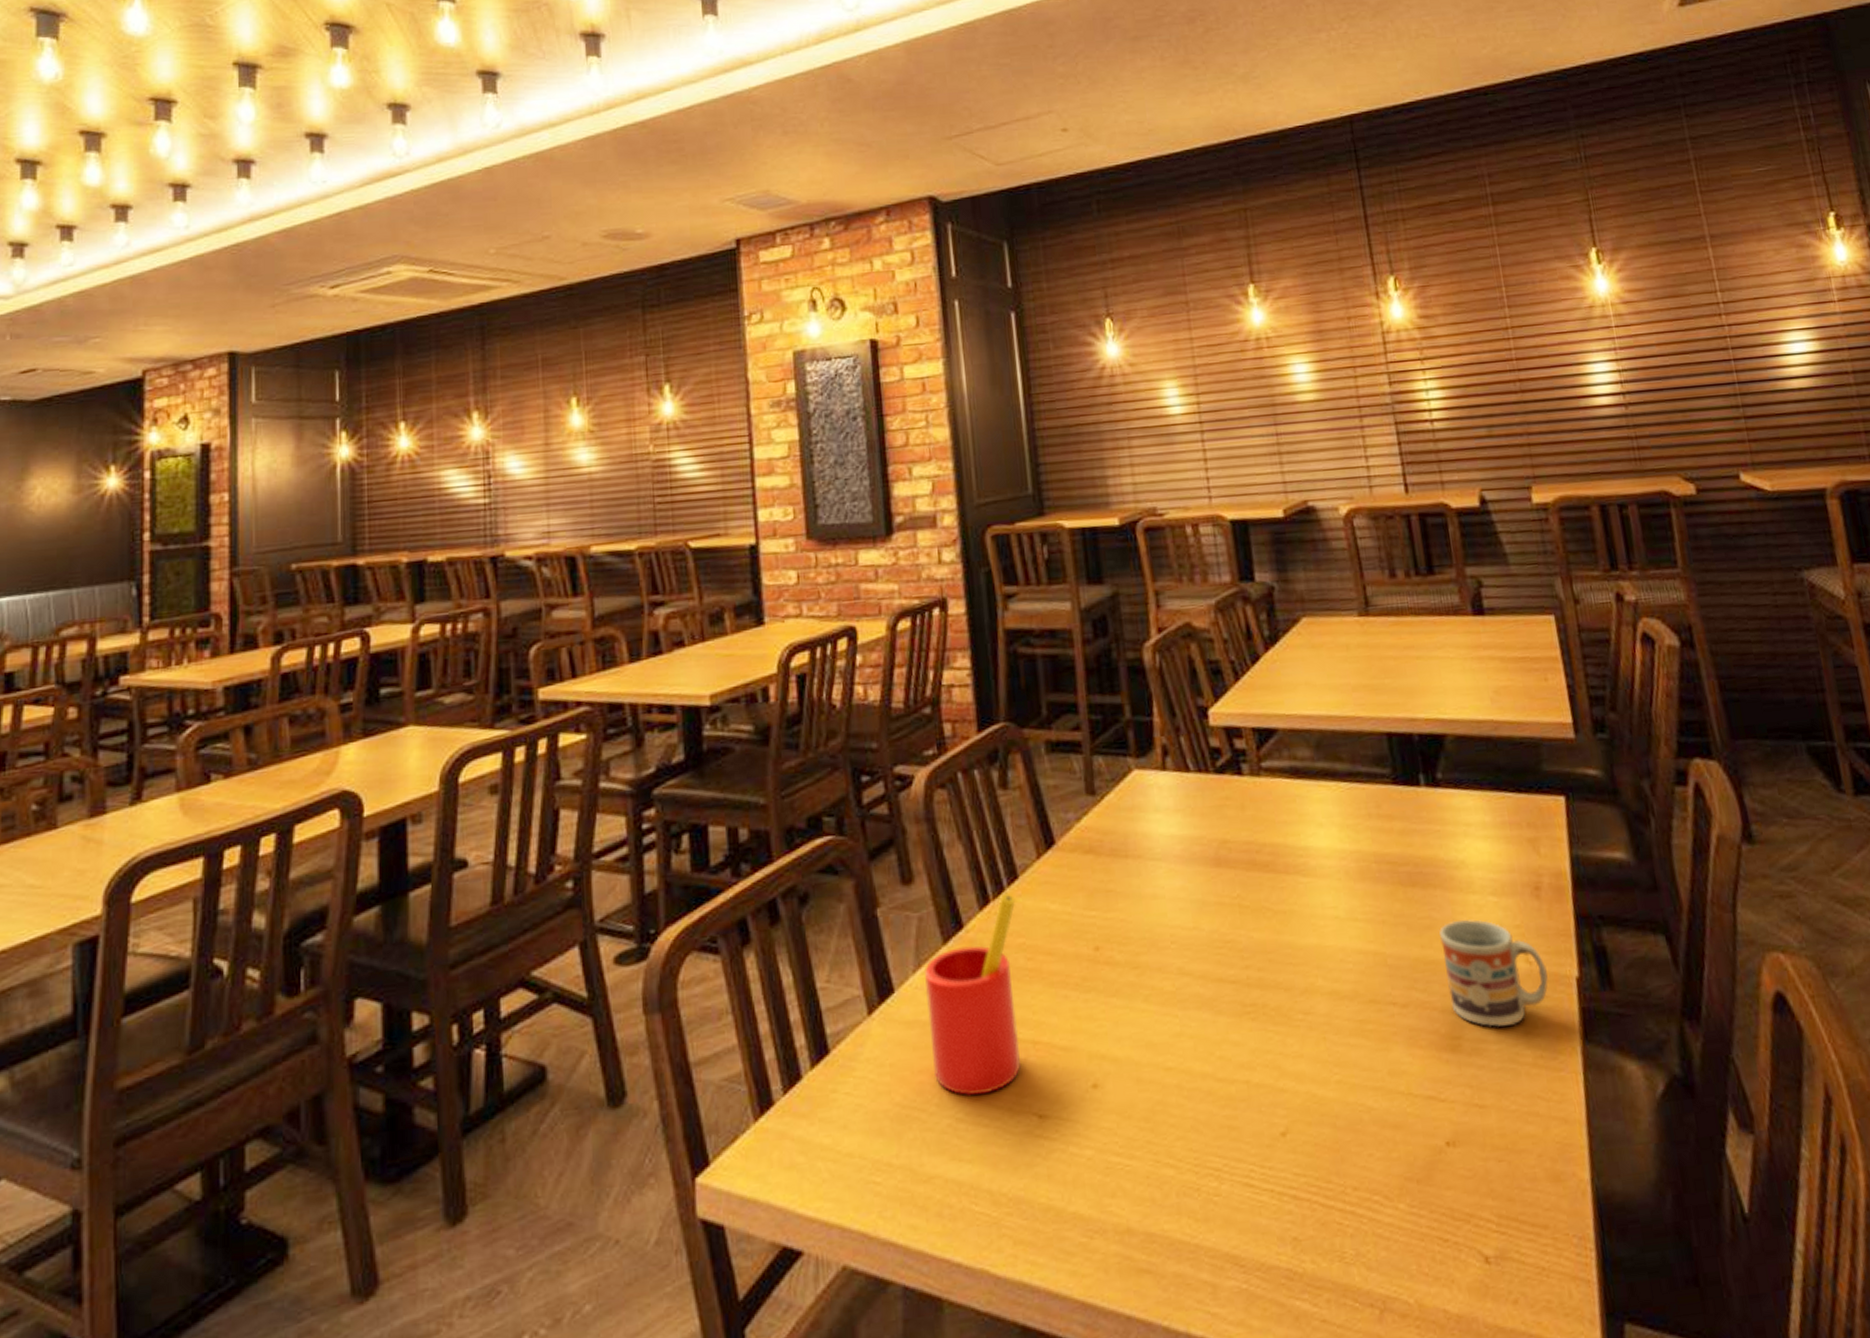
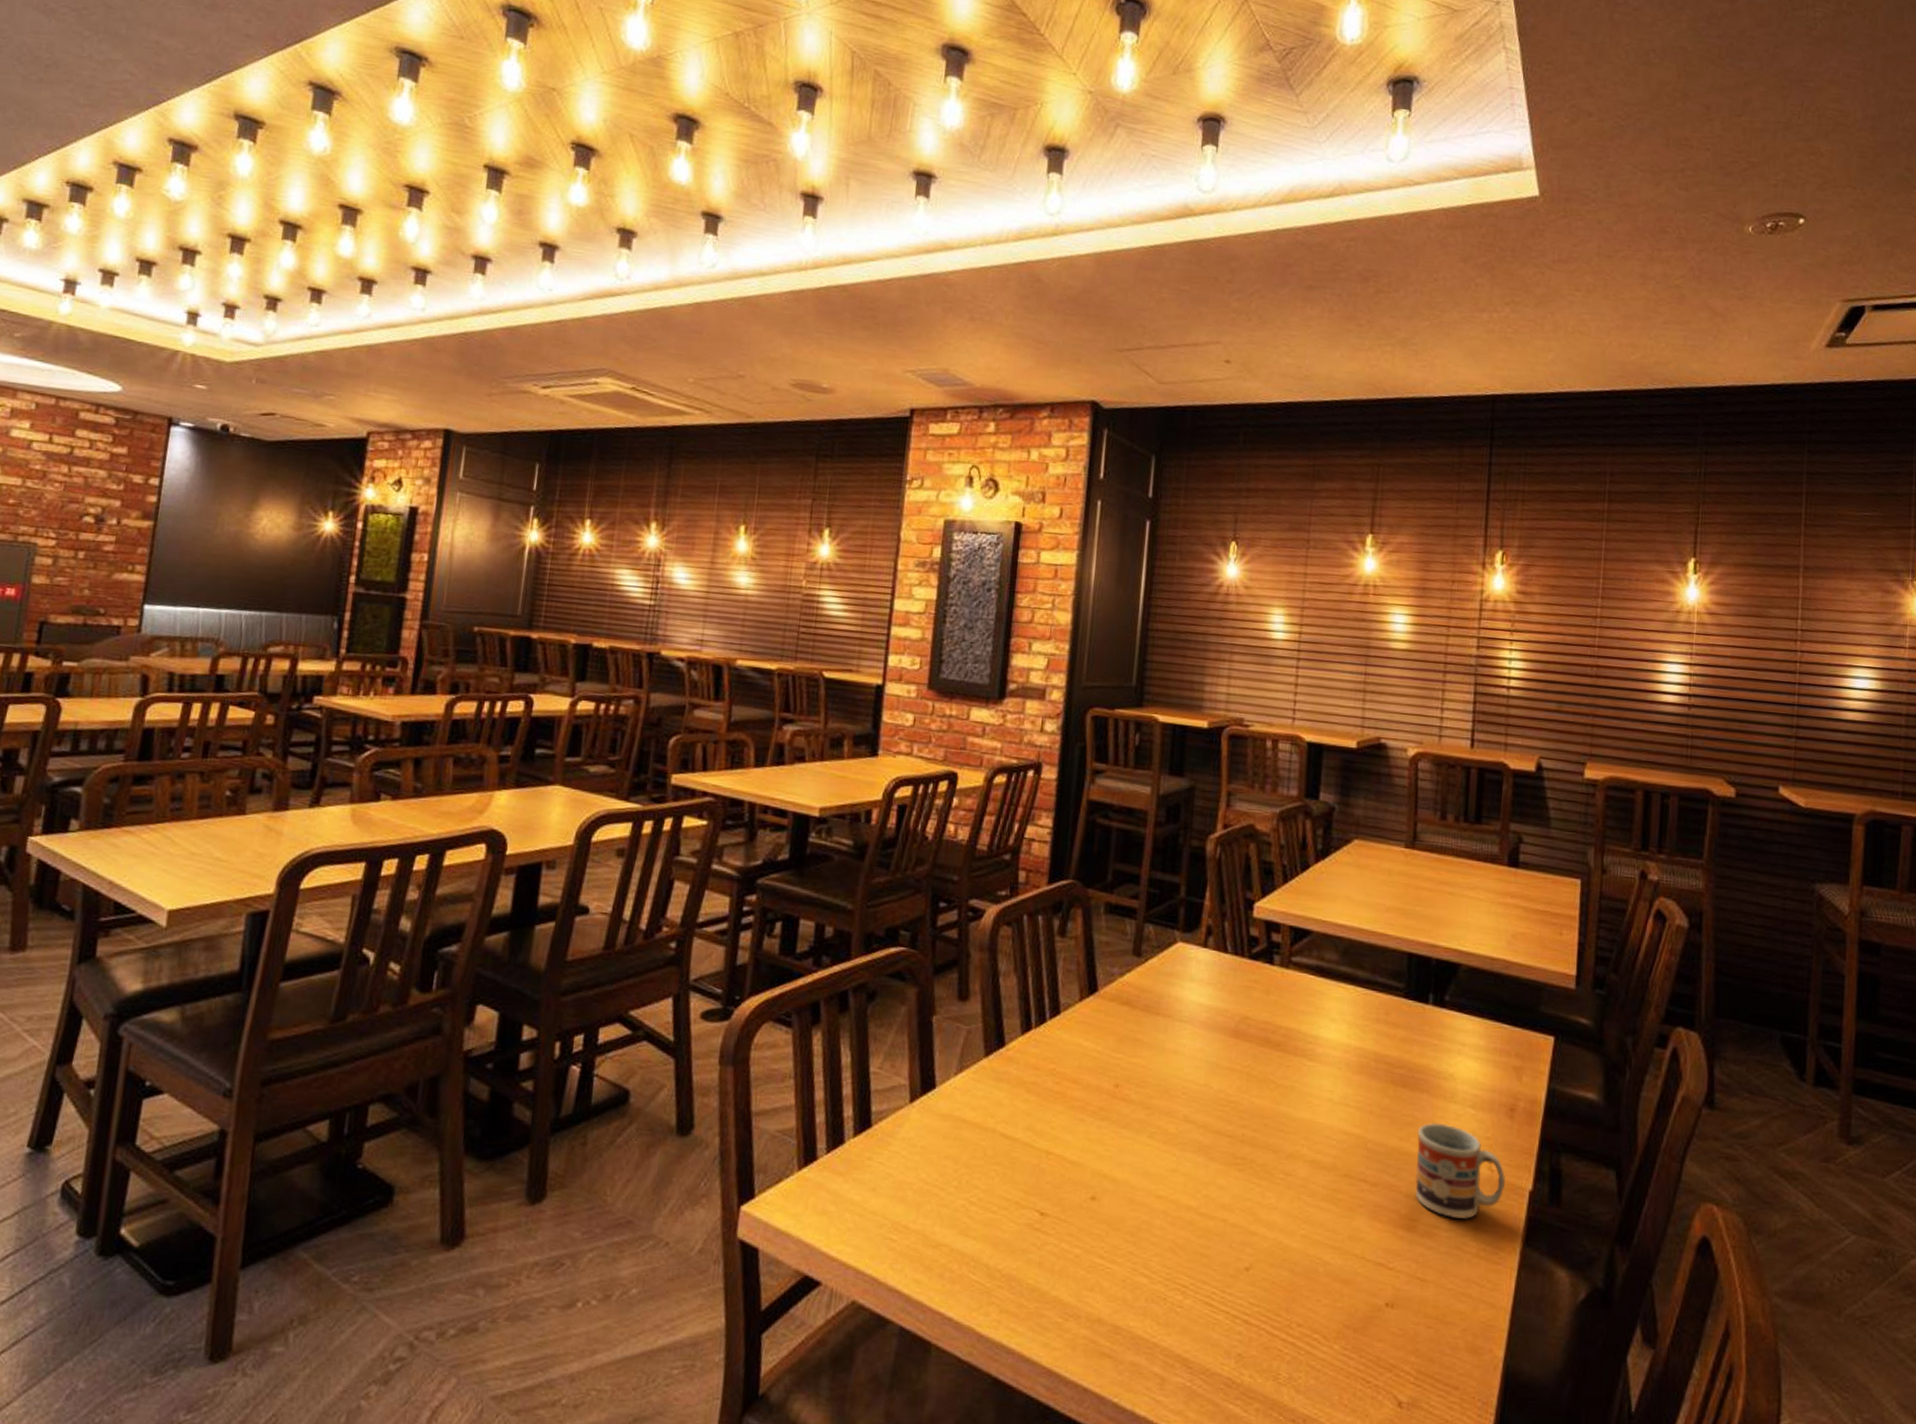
straw: present [923,892,1022,1097] -> none [957,1024,1055,1186]

